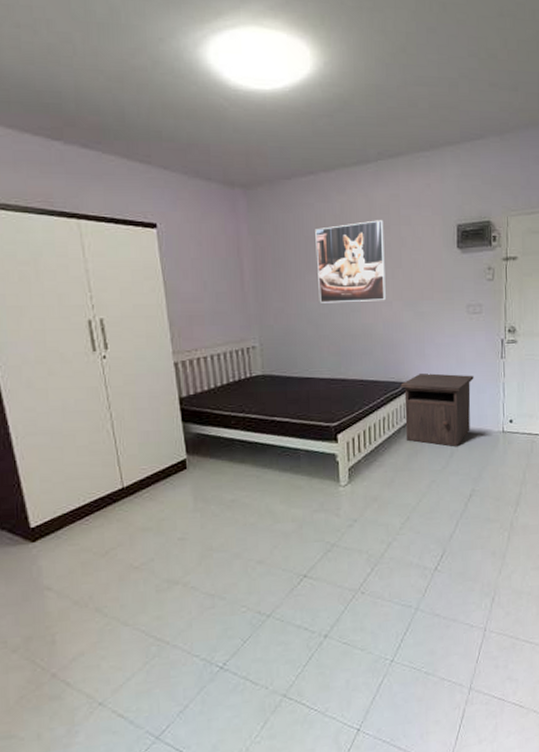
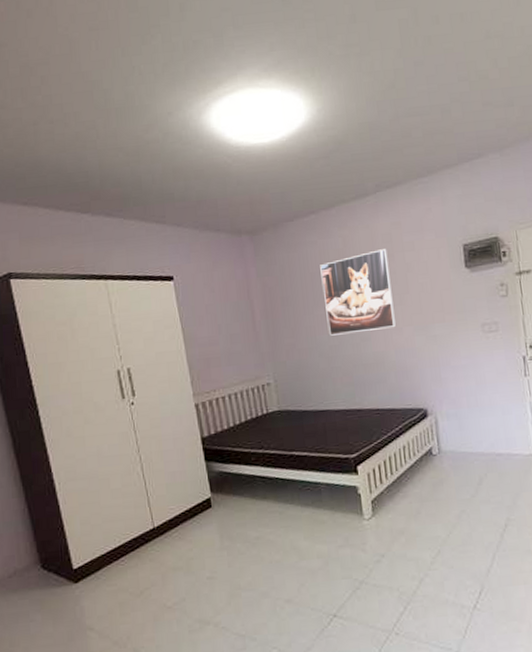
nightstand: present [400,373,474,447] -> none [418,396,499,474]

